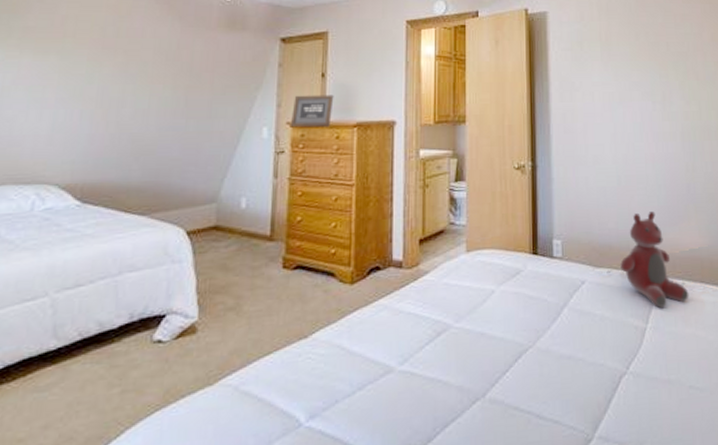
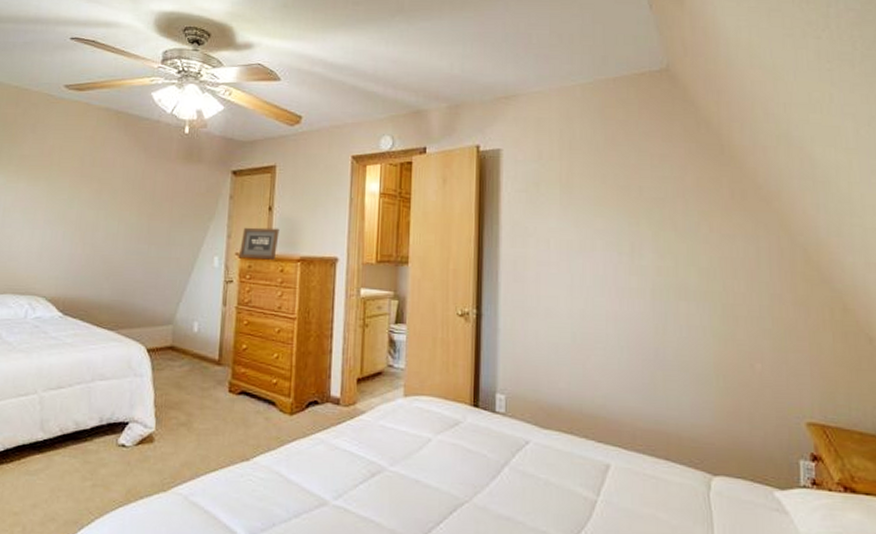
teddy bear: present [620,211,689,308] -> none [570,375,651,481]

